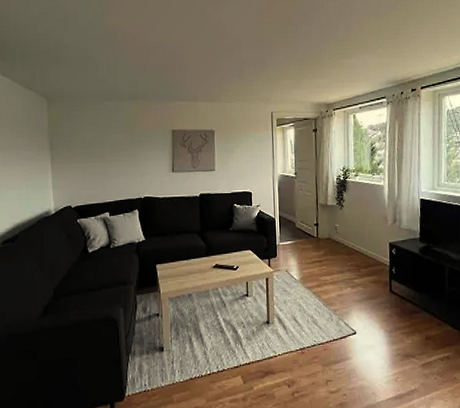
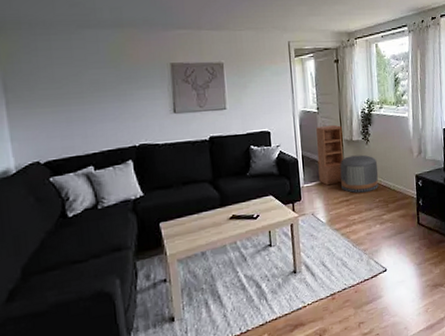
bookcase: none [293,189,318,246] -> present [316,124,343,186]
pouf: none [314,219,352,255] -> present [340,154,378,193]

